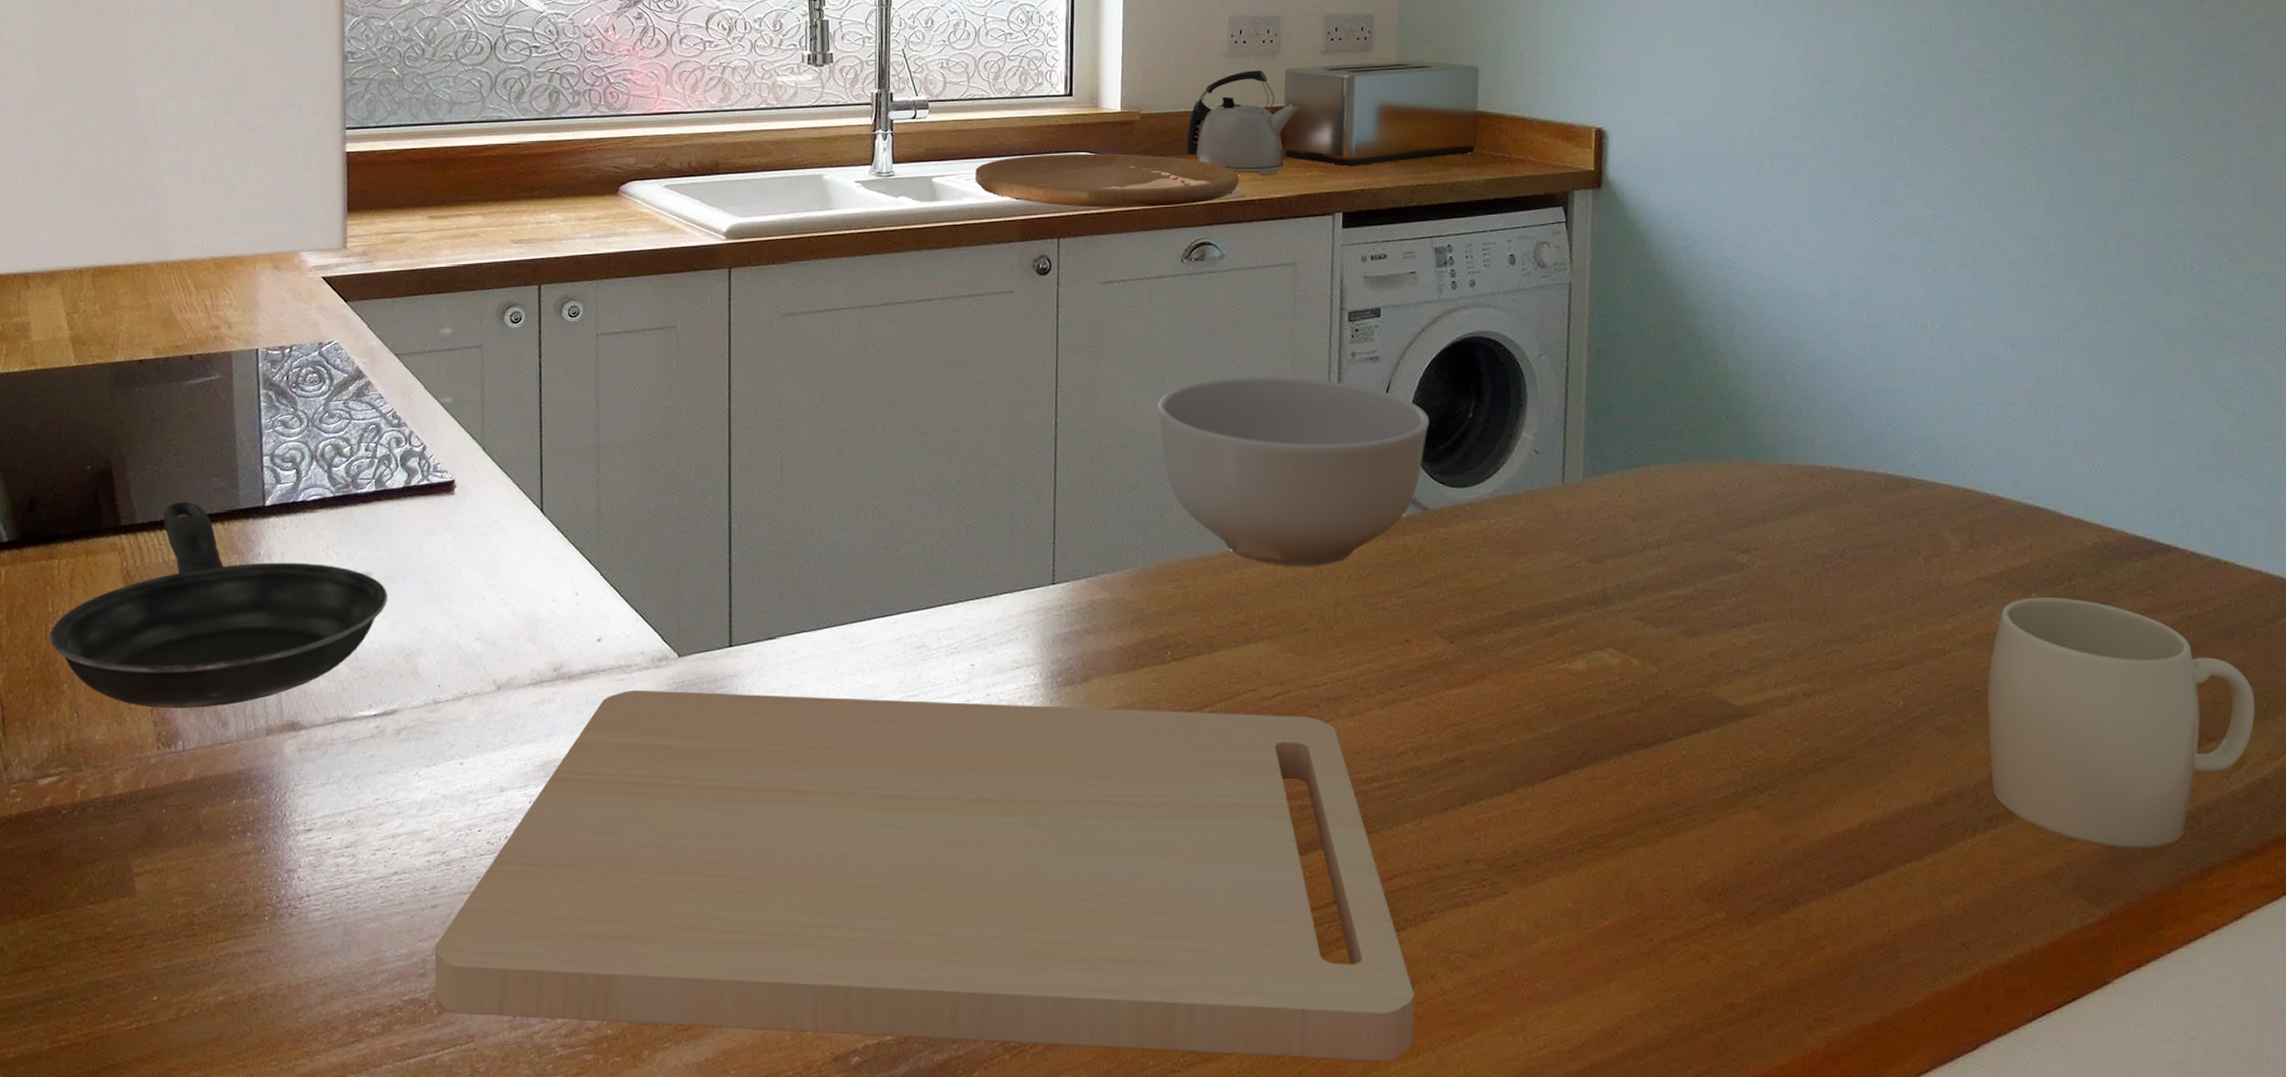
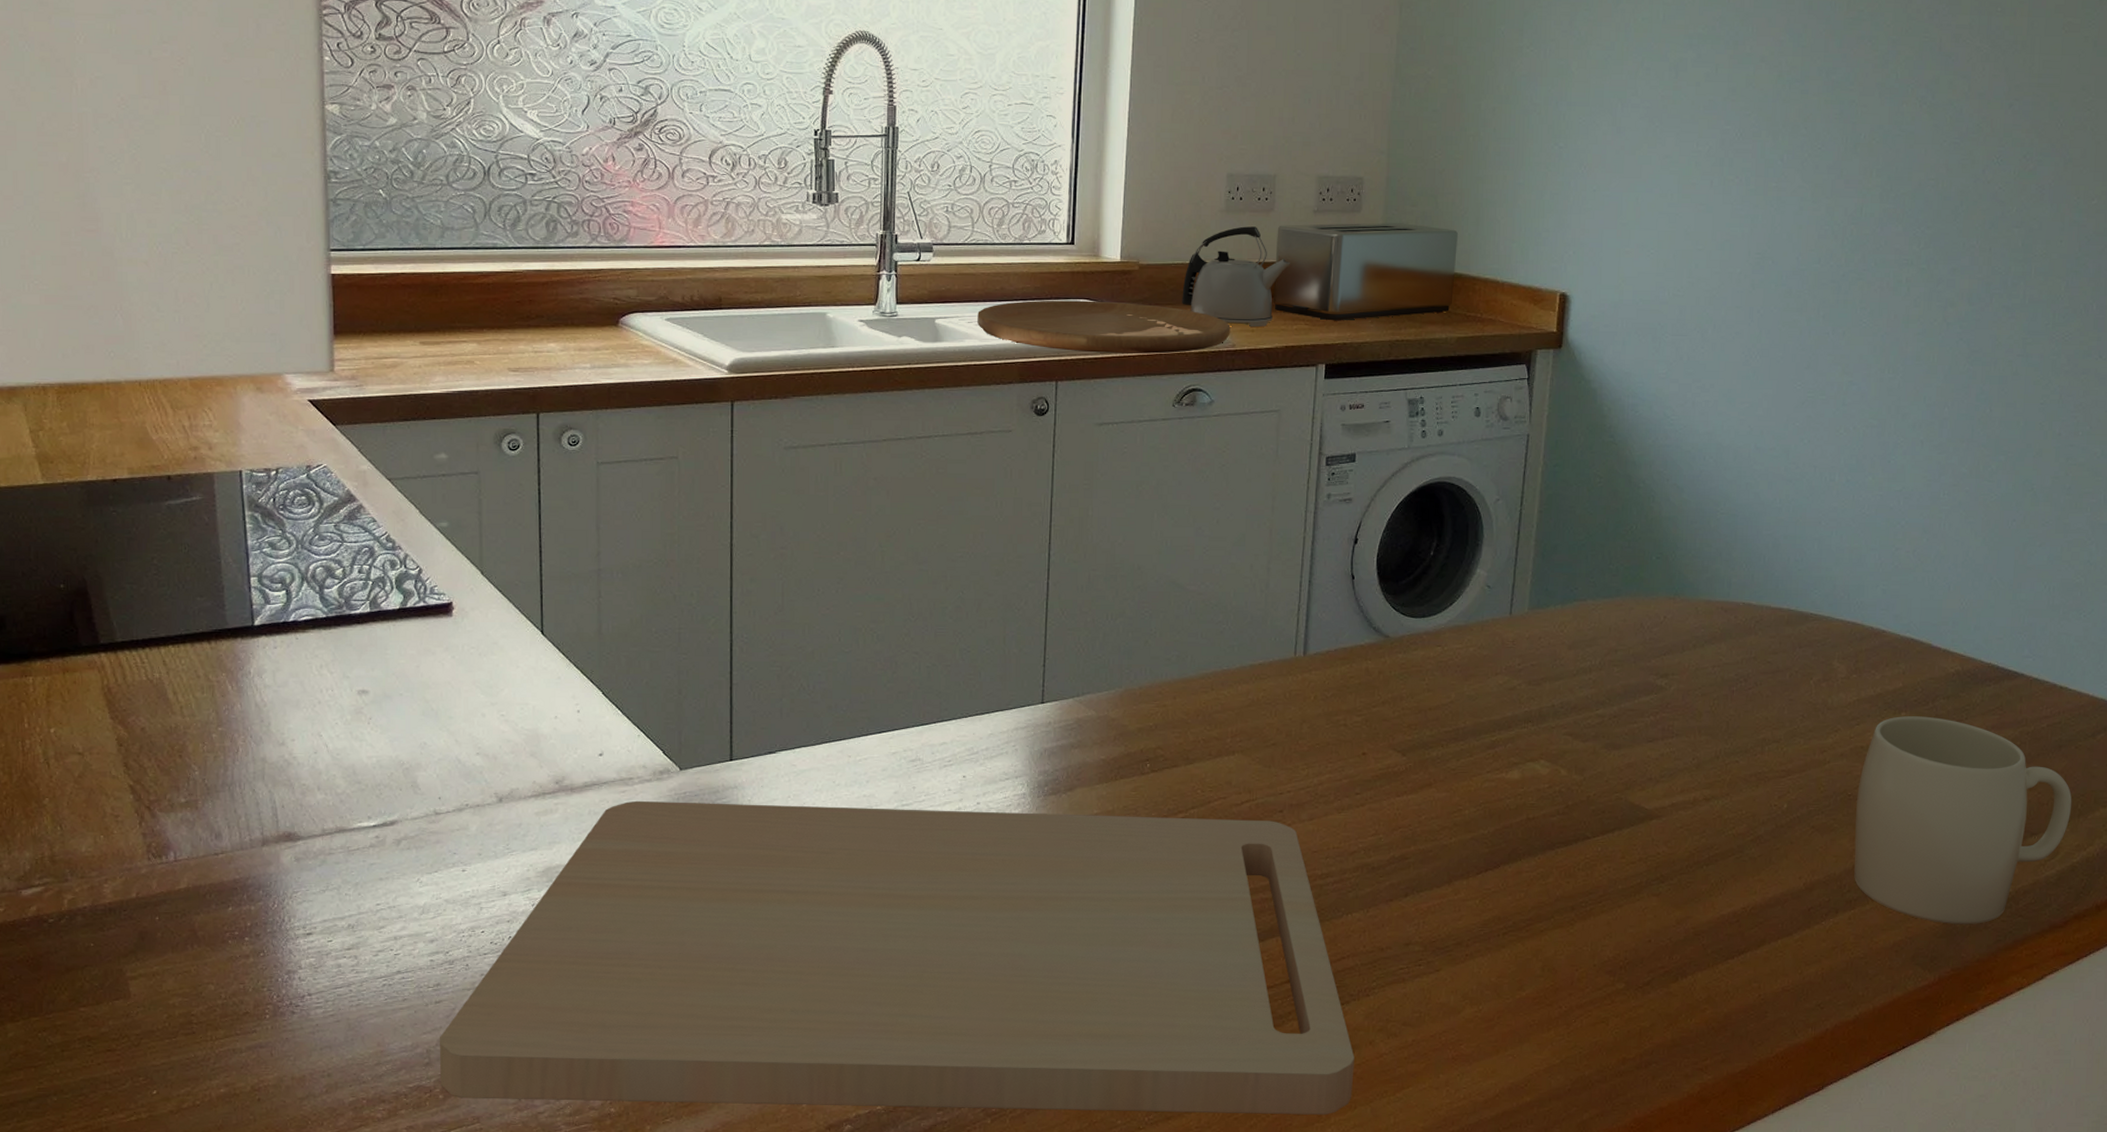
frying pan: present [49,501,388,709] -> none [27,621,386,822]
bowl: present [1157,377,1430,567] -> none [1145,515,1395,688]

